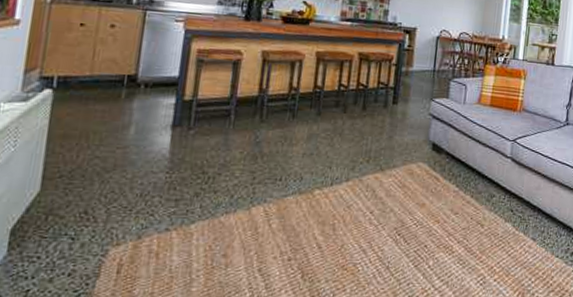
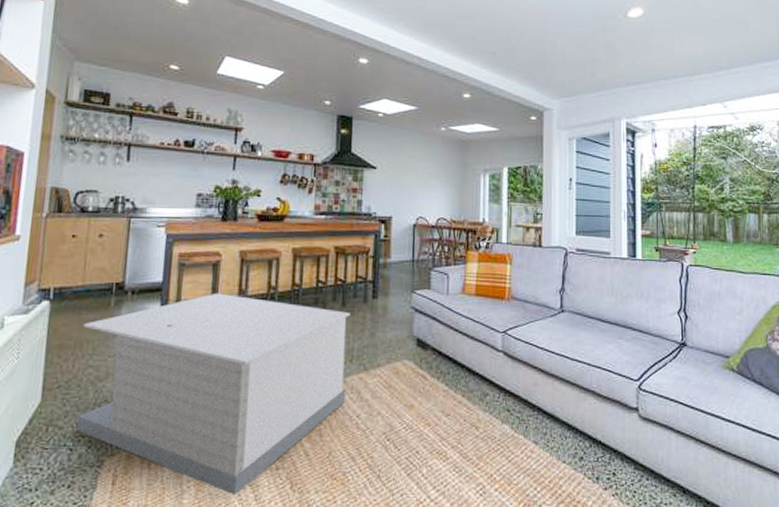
coffee table: none [80,90,370,285] -> present [77,293,350,496]

